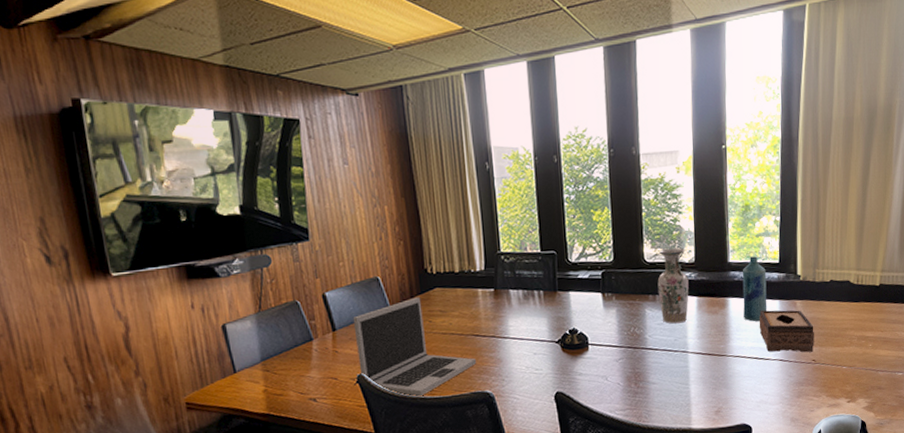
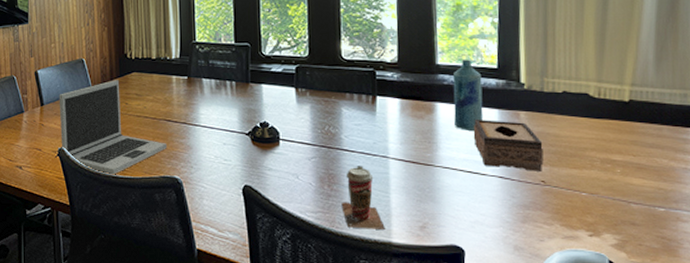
coffee cup: none [647,362,686,420] -> present [341,166,385,229]
vase: present [657,248,689,324] -> none [355,46,391,126]

